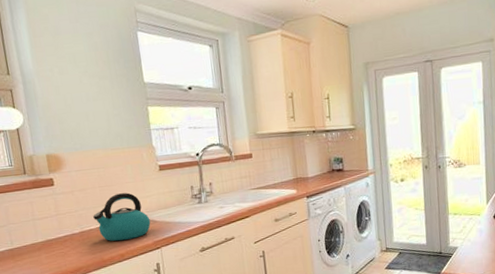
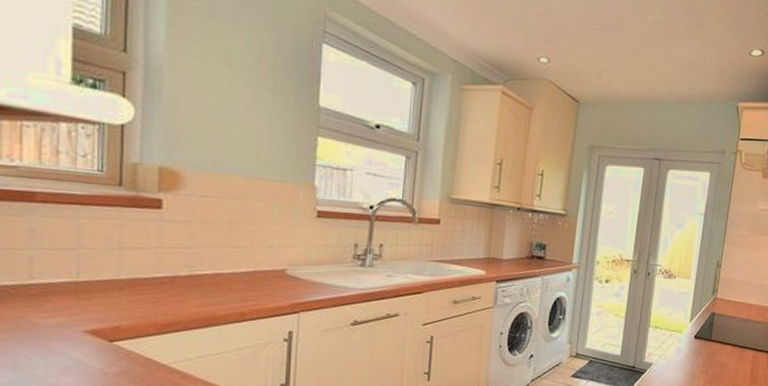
kettle: present [93,193,151,242] -> none [211,235,292,296]

